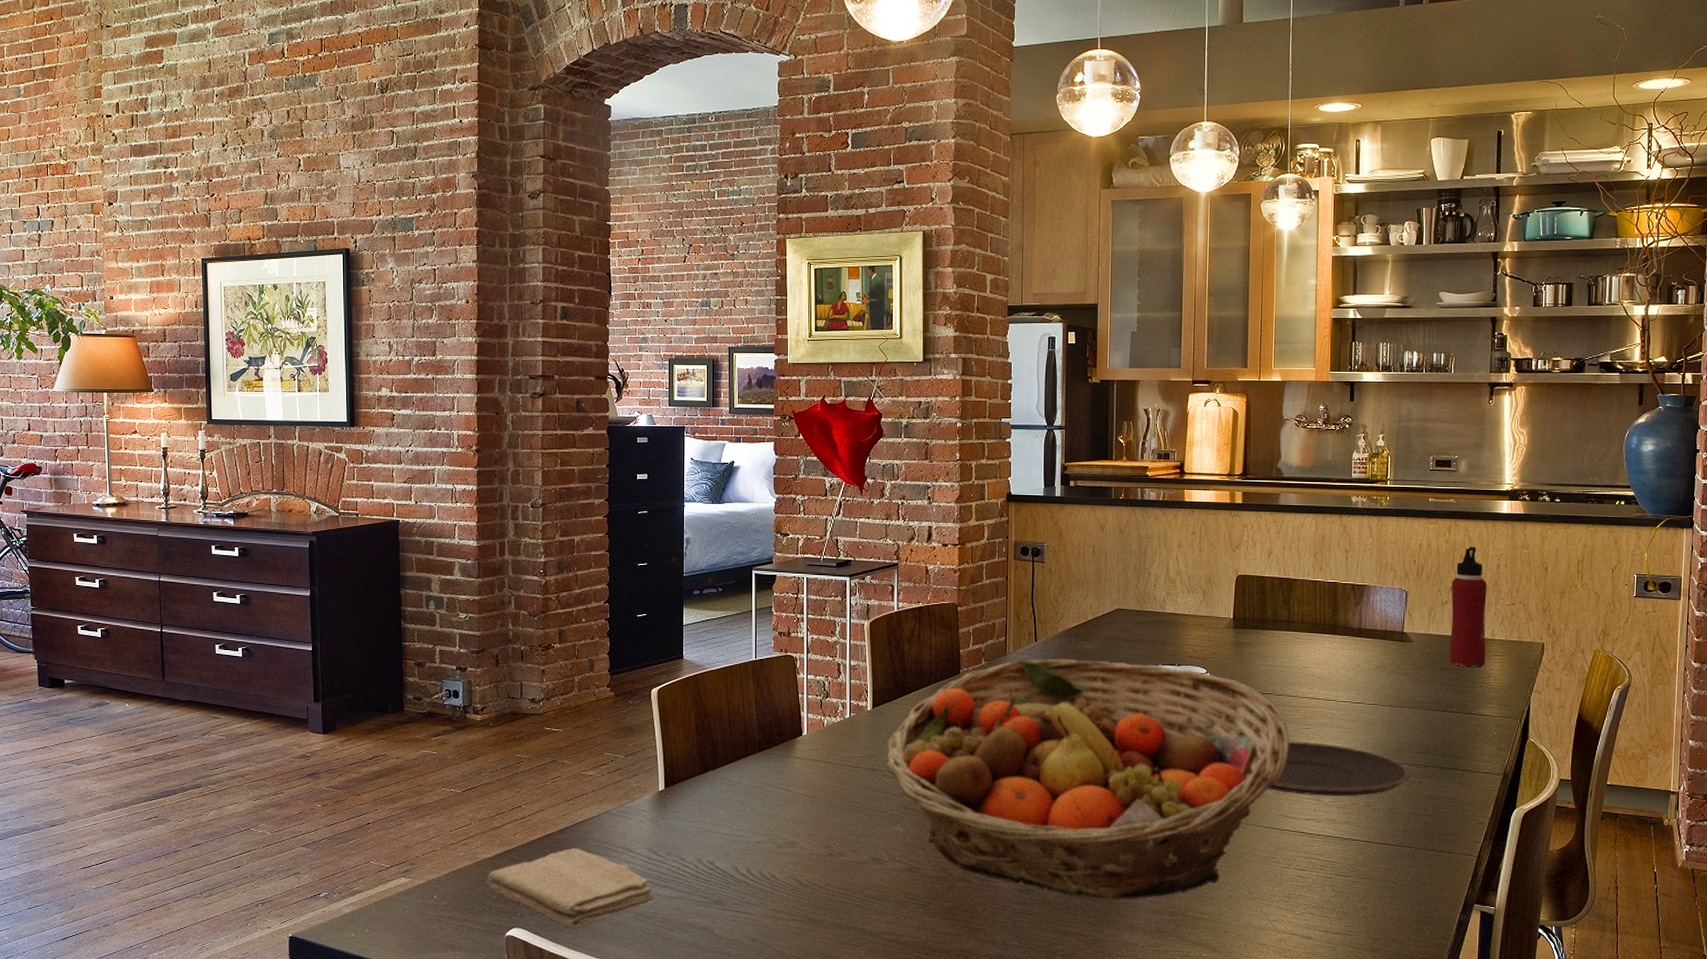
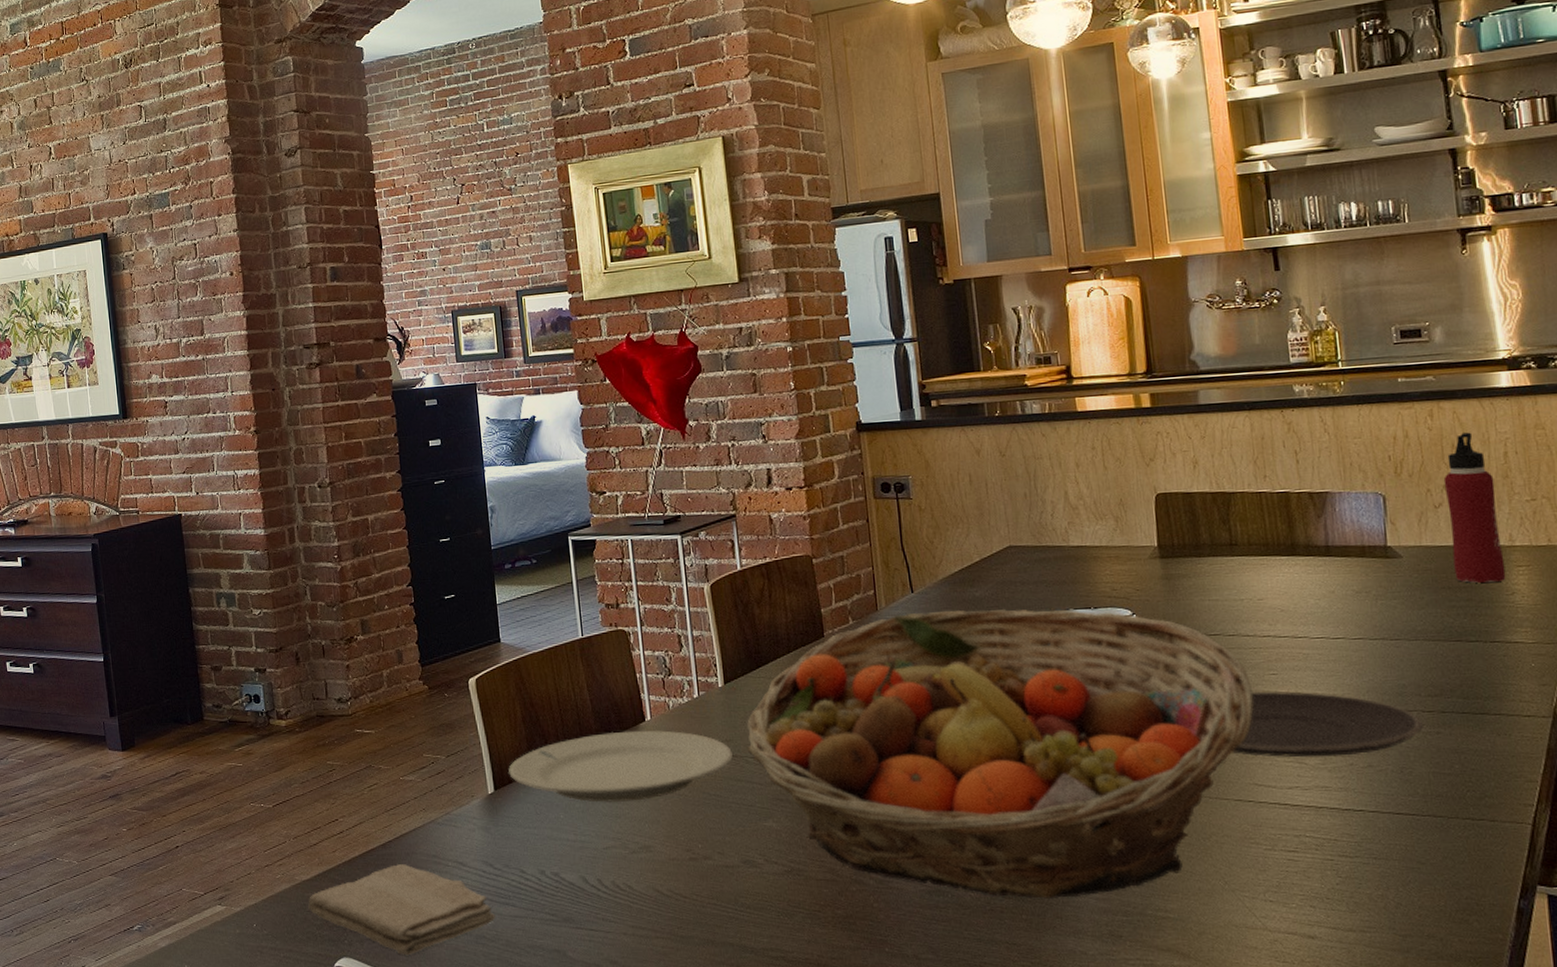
plate: none [679,743,873,804] -> present [508,730,733,803]

